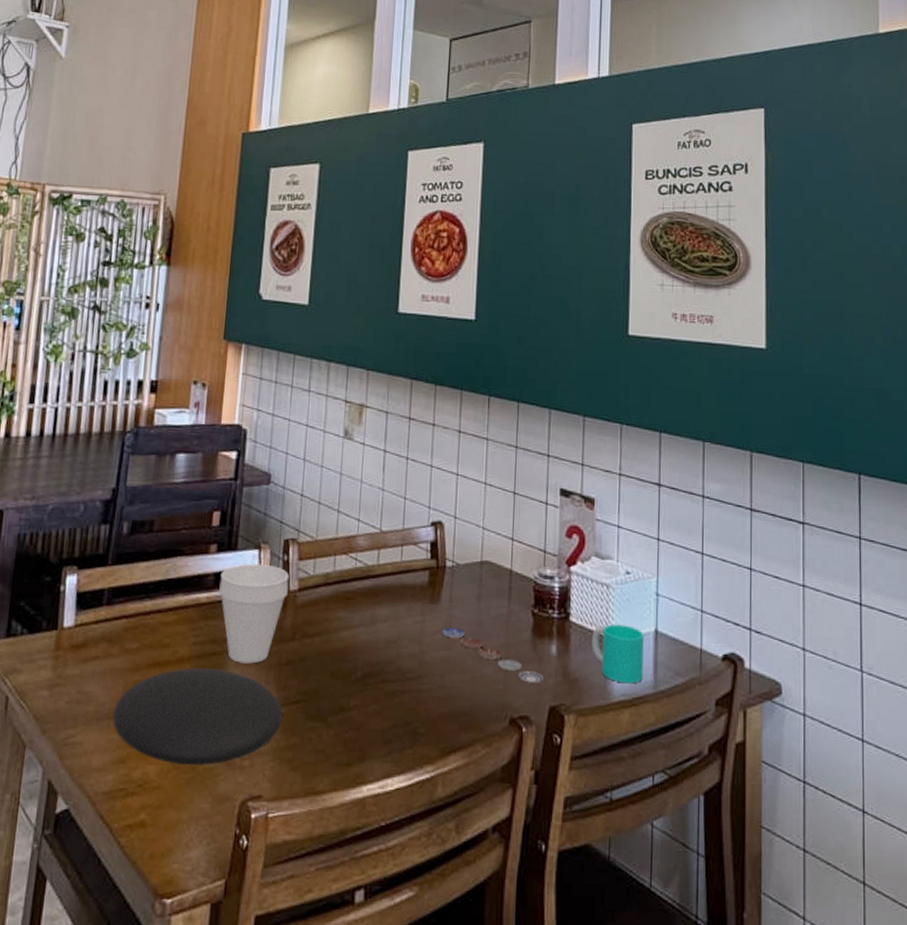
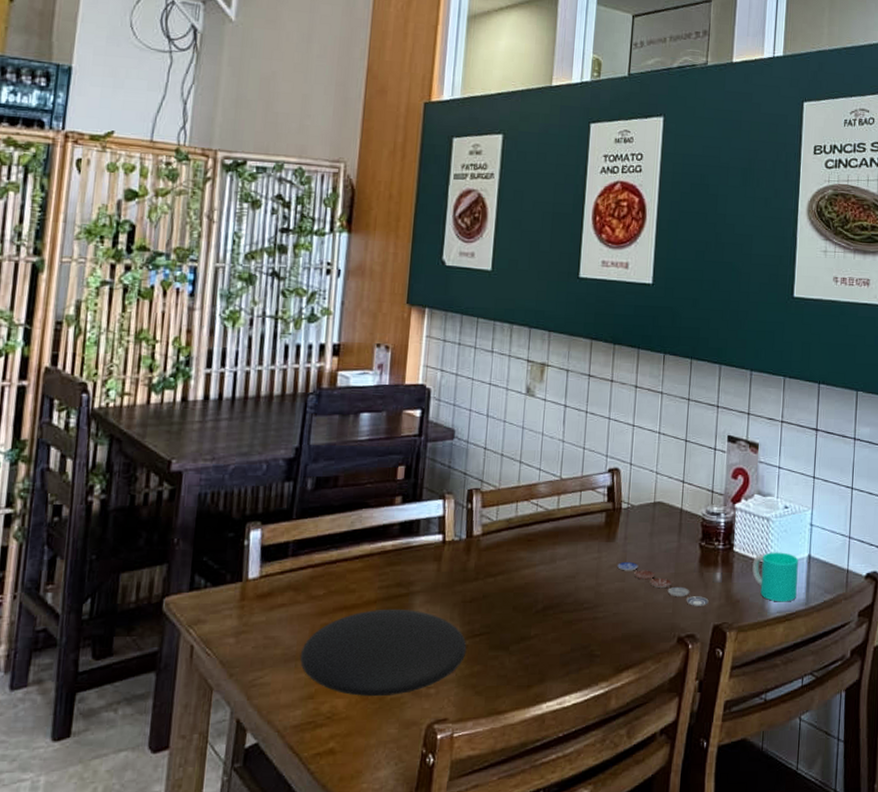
cup: present [219,563,289,664] -> none [404,512,473,603]

